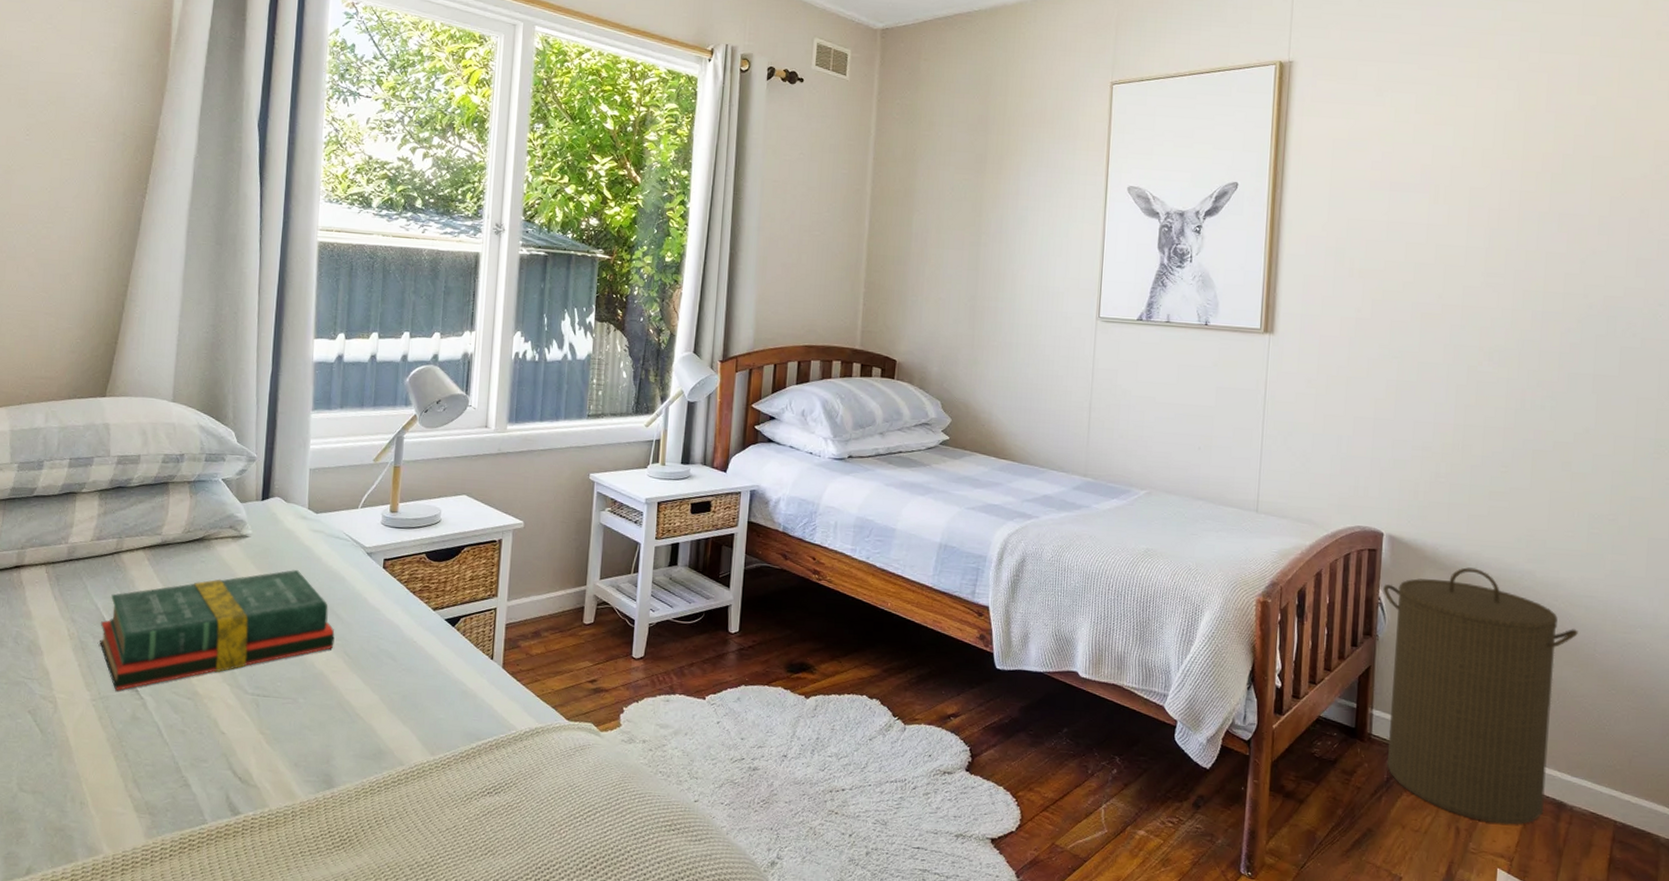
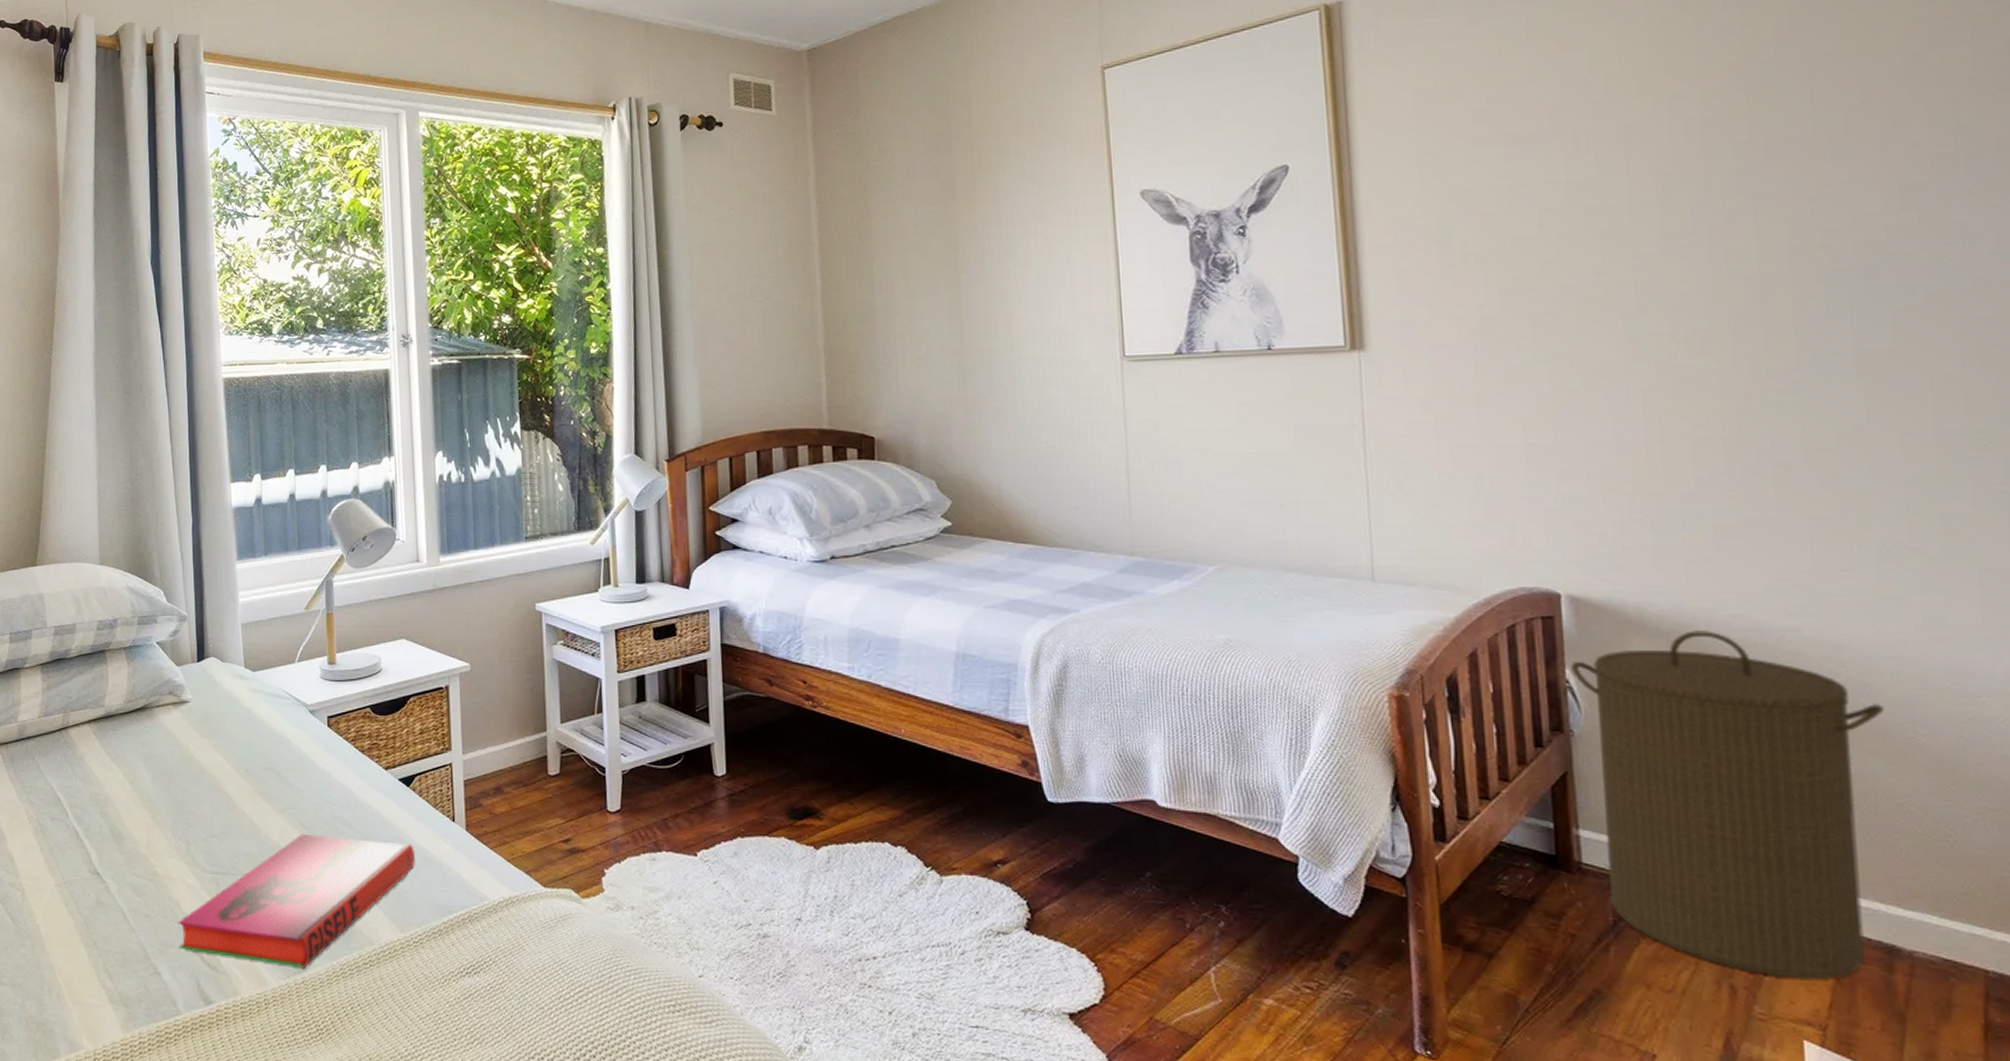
hardback book: present [99,570,335,691] -> none [57,735,287,875]
hardback book: none [212,664,453,784] -> present [178,834,415,968]

